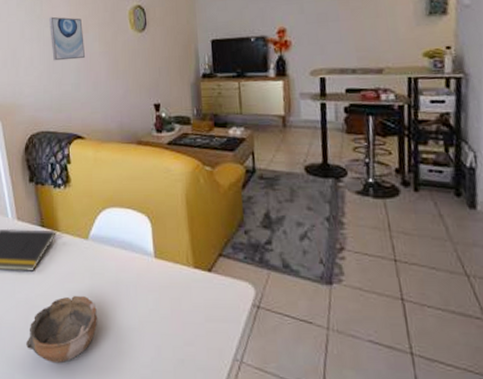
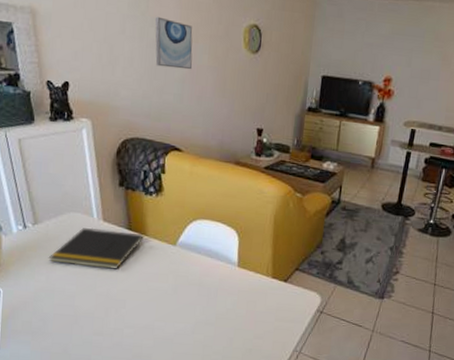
bowl: present [26,295,97,364] -> none [104,293,178,349]

